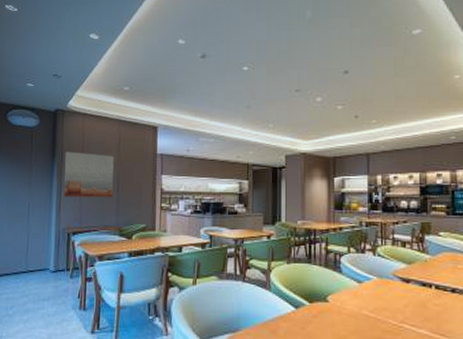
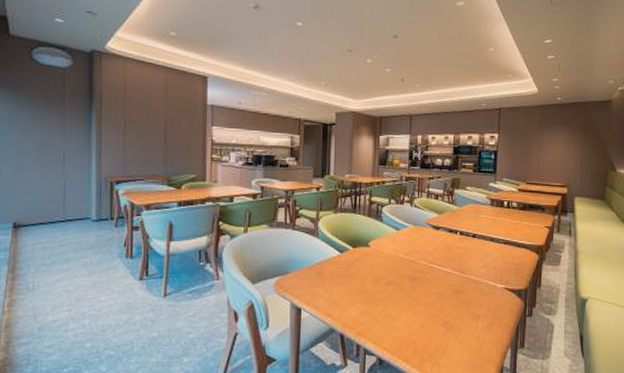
wall art: present [64,152,114,198] -> none [104,97,161,148]

